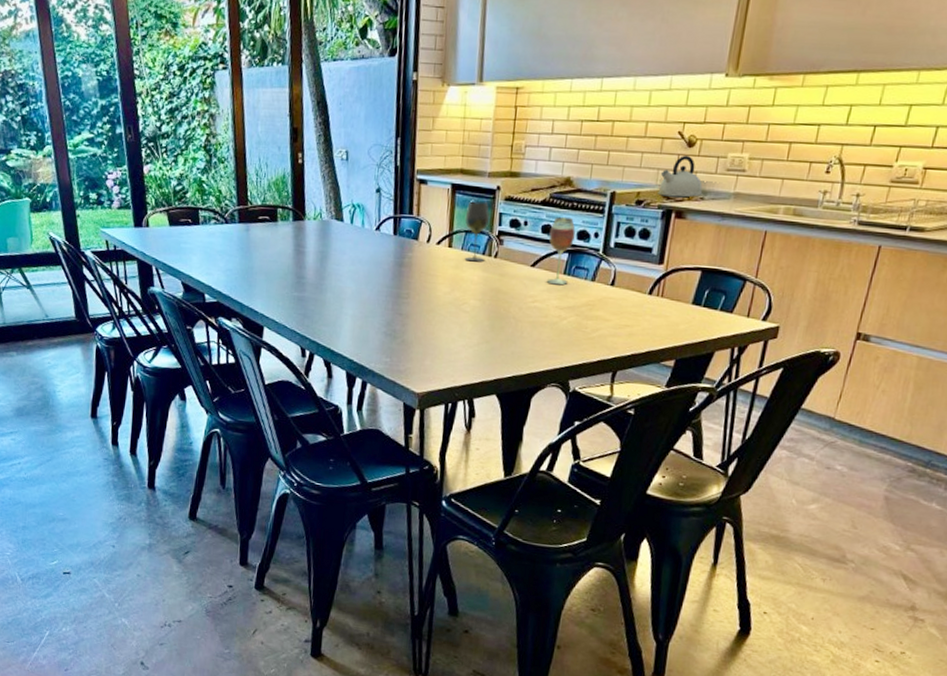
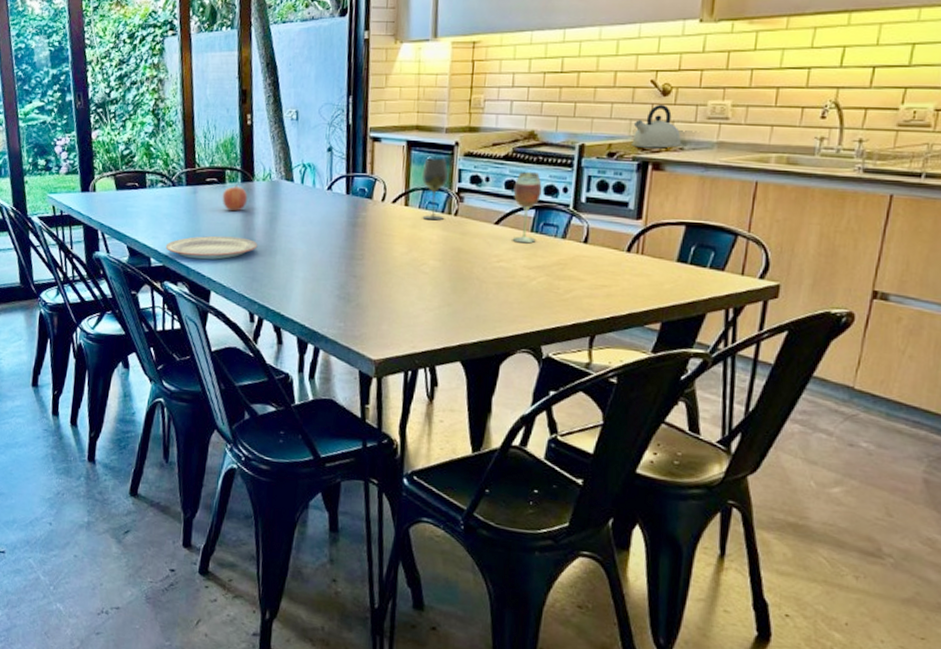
plate: none [219,273,309,297] -> present [165,235,258,260]
fruit: none [274,222,299,250] -> present [222,184,248,212]

